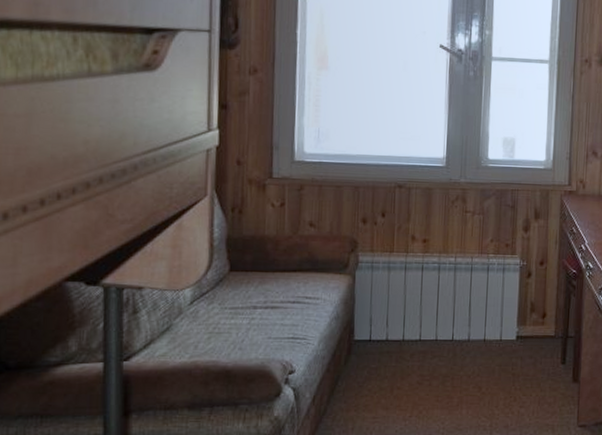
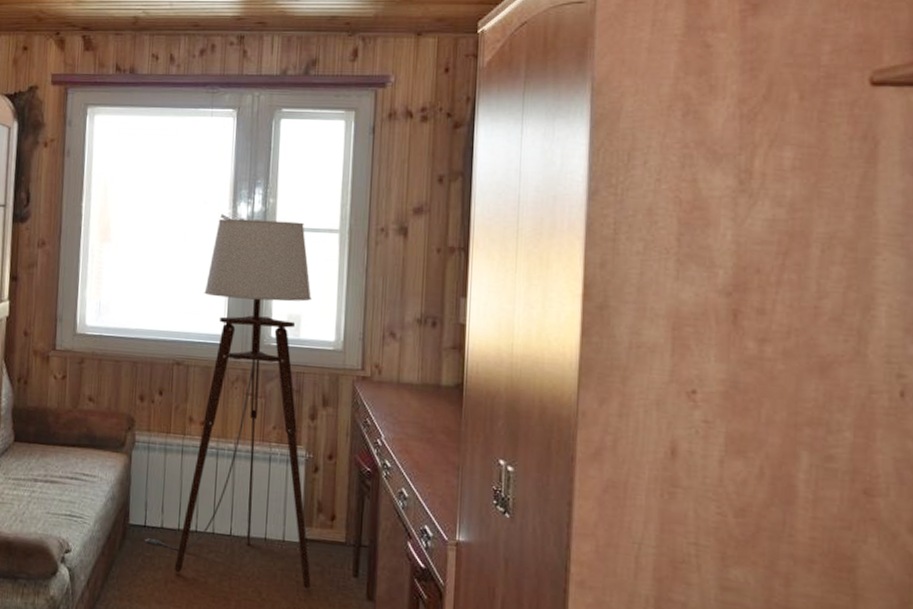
floor lamp: none [370,48,525,379] -> present [145,218,312,589]

